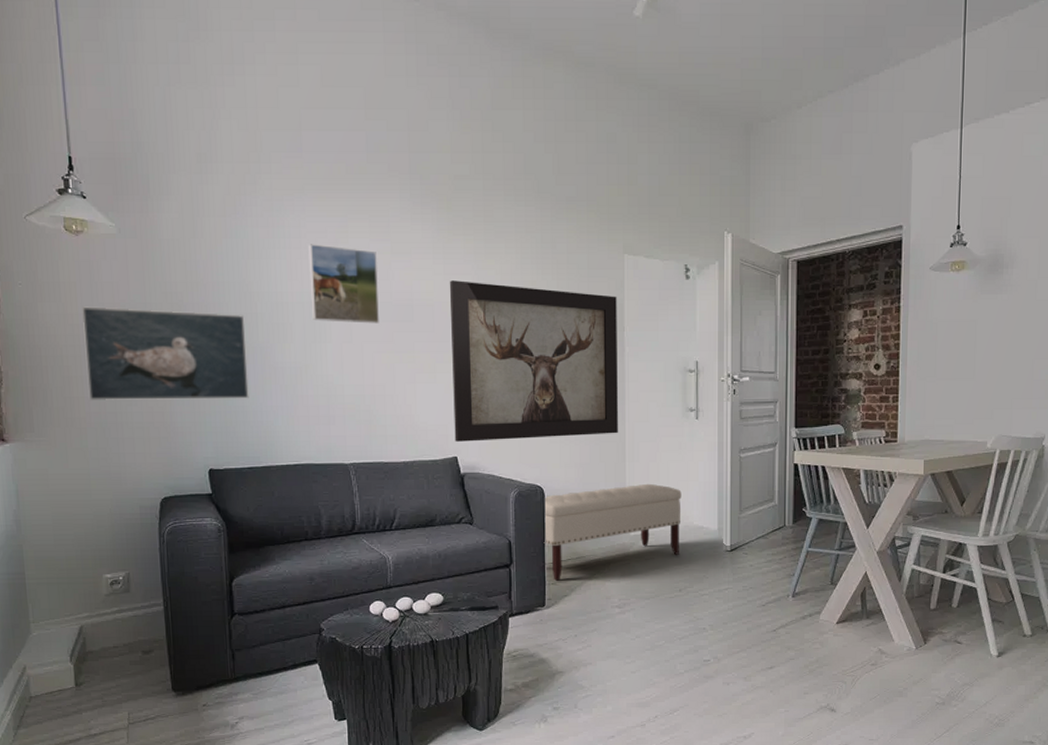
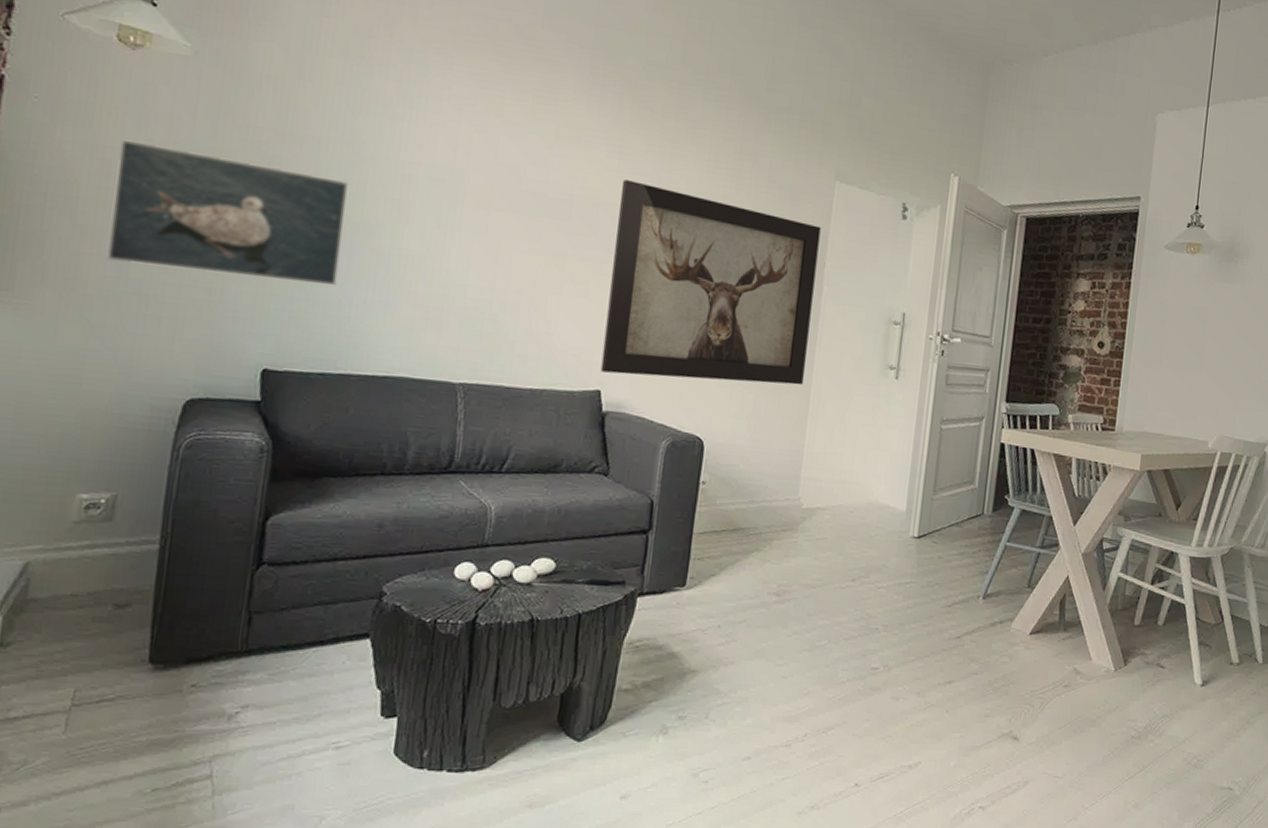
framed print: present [308,244,379,324] -> none [440,110,537,217]
bench: present [543,483,682,581] -> none [694,448,869,556]

